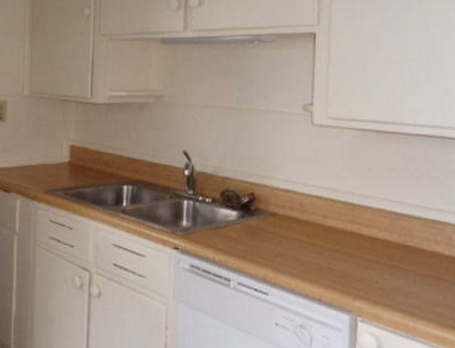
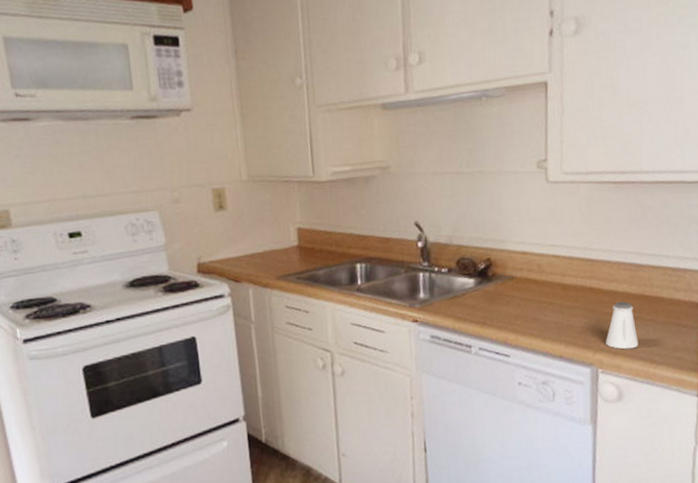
saltshaker: none [365,249,399,299] -> present [605,301,639,350]

